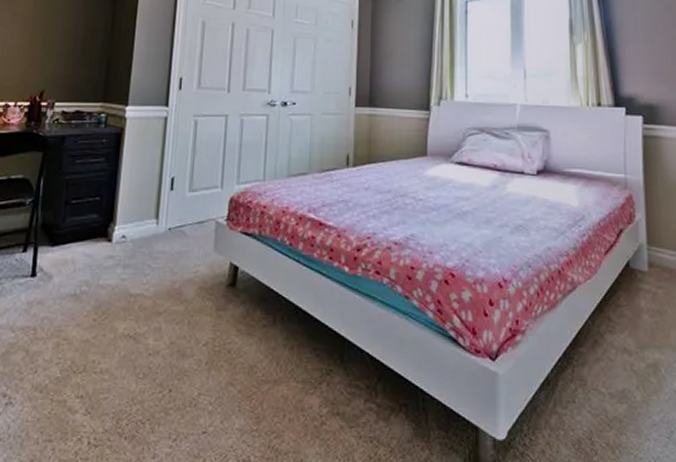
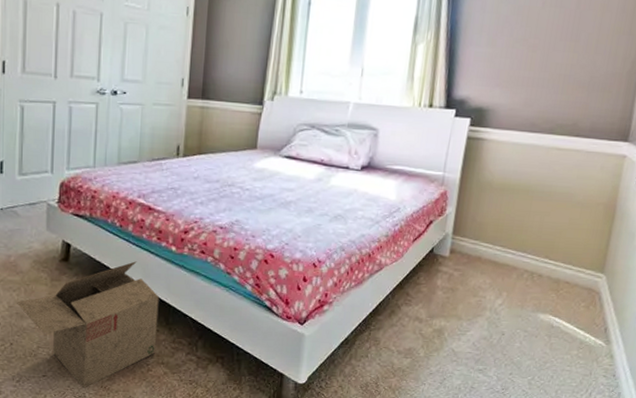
cardboard box: none [178,285,333,451] -> present [16,261,160,389]

